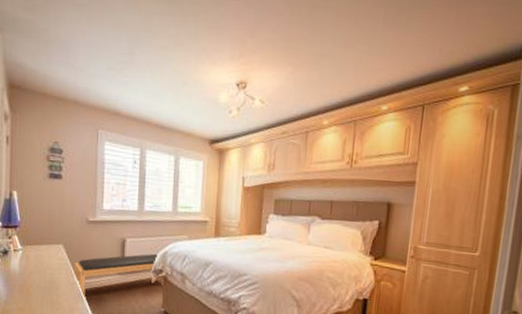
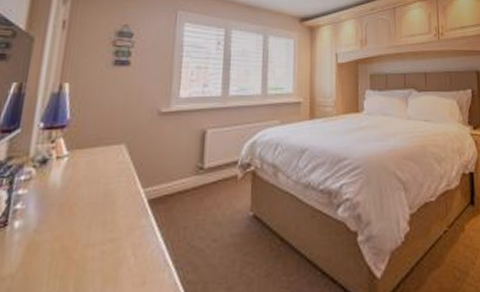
bench: present [73,253,161,295] -> none [136,144,249,207]

